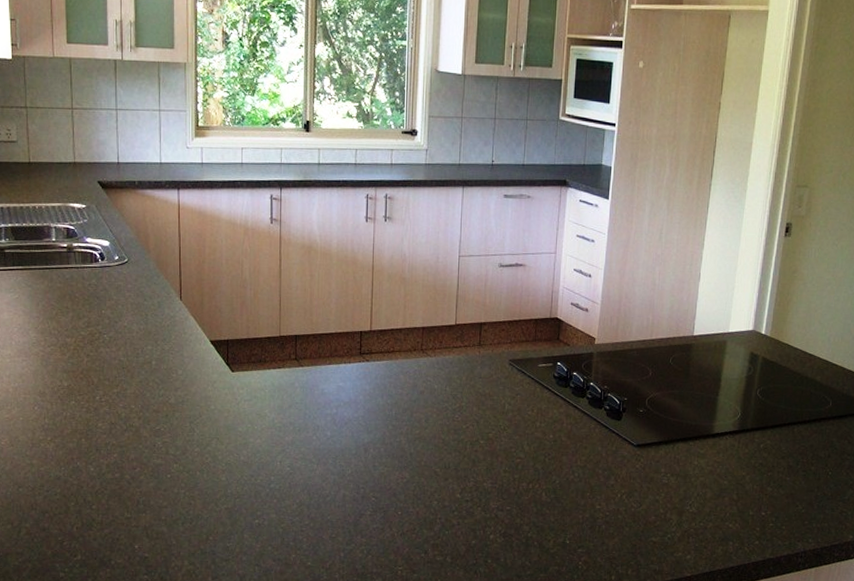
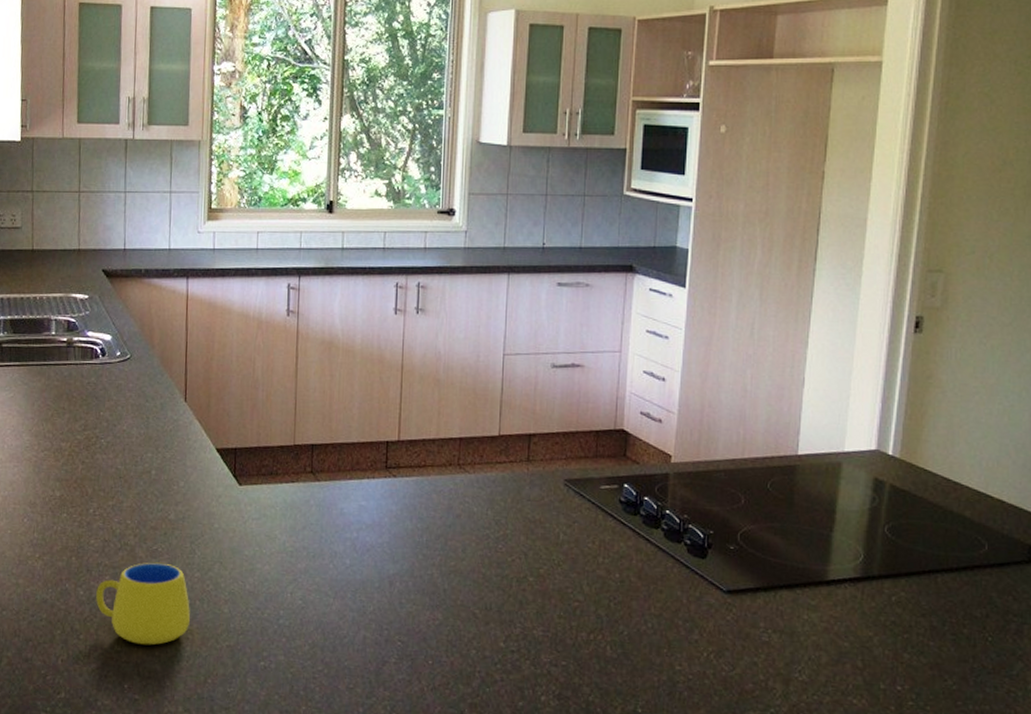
mug: none [106,440,192,511] -> present [96,562,190,645]

